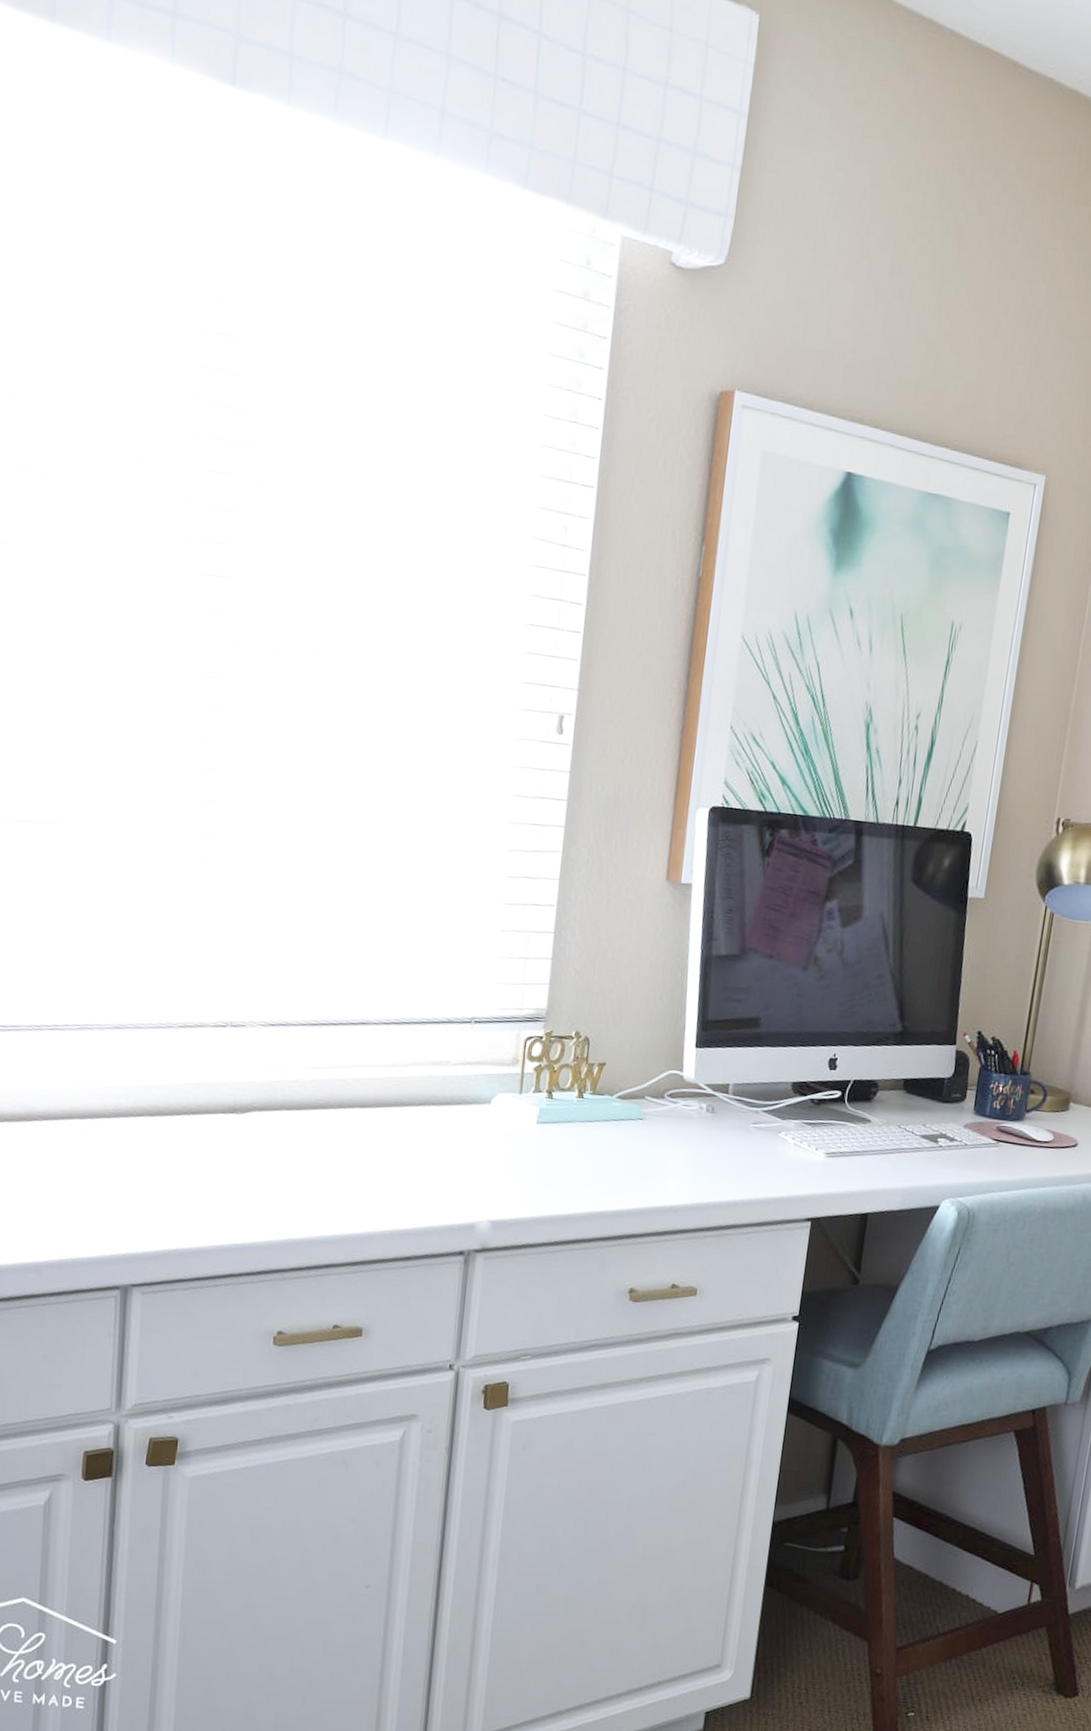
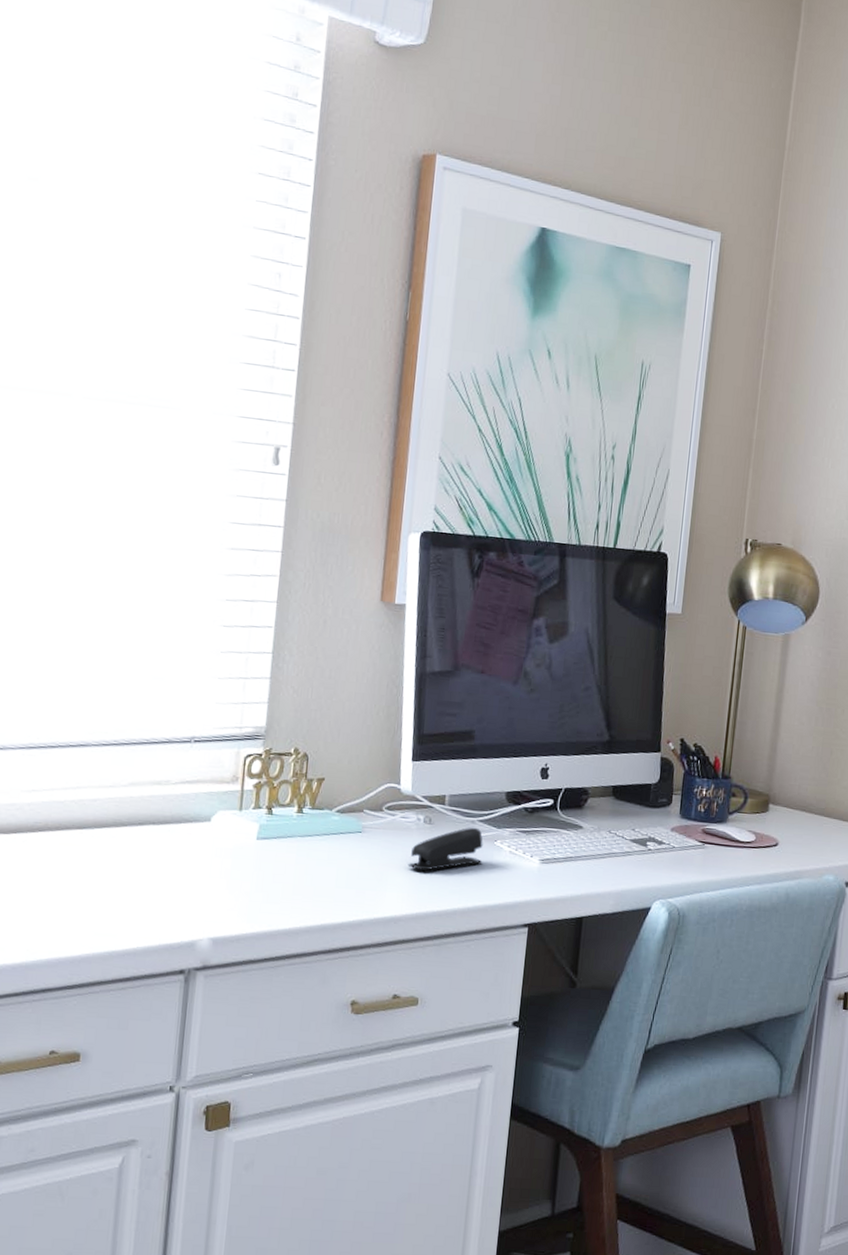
stapler: none [689,1117,767,1161] -> present [408,827,483,871]

